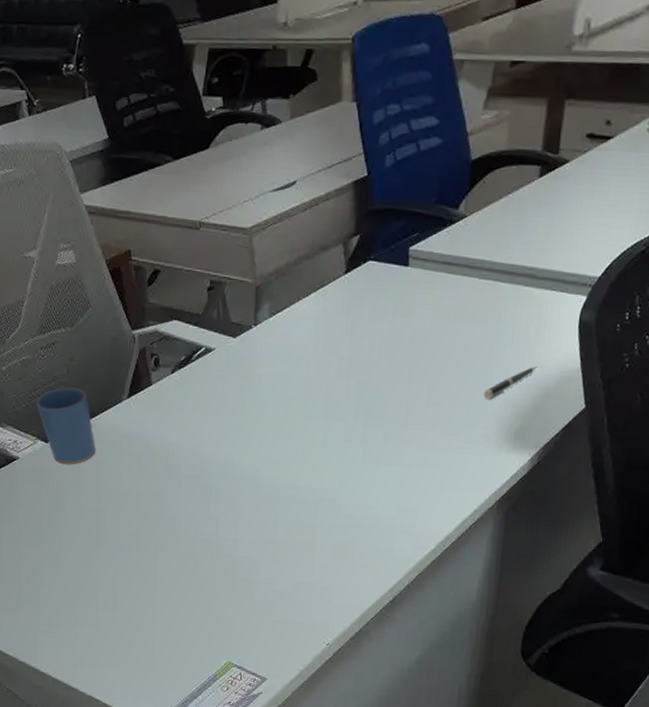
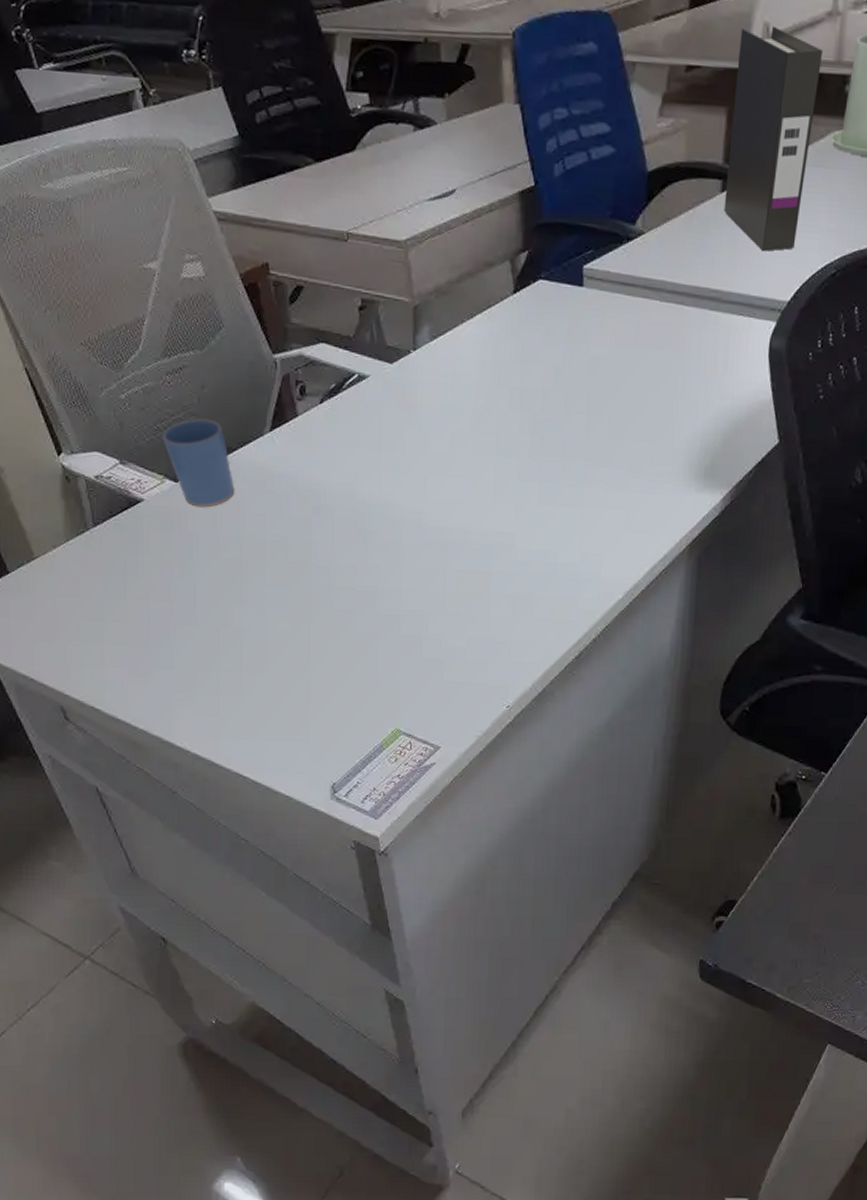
pen: present [483,366,537,401] -> none [669,397,726,435]
binder: none [541,21,641,231] -> present [724,26,824,251]

